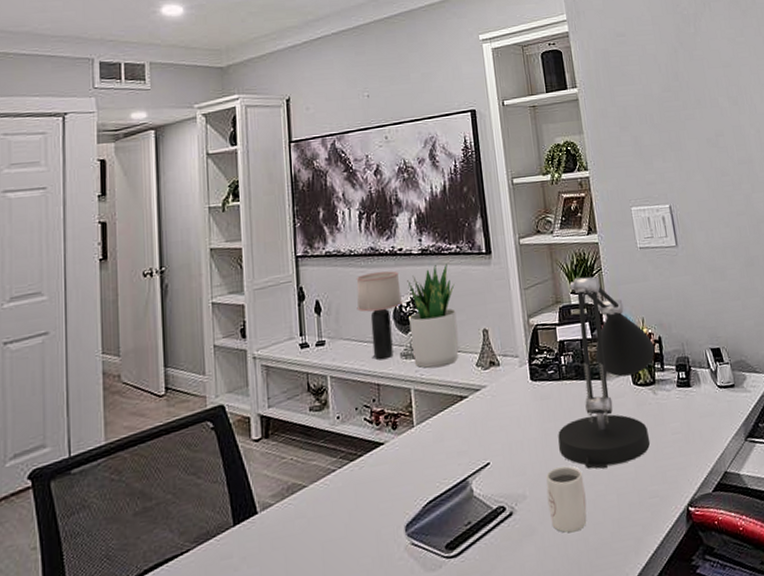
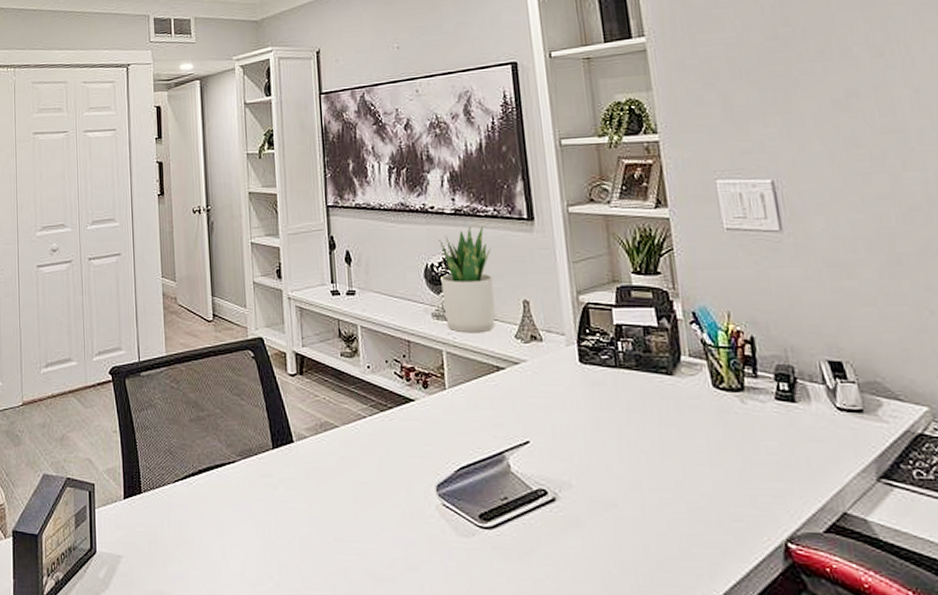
table lamp: present [356,271,402,360] -> none [386,229,434,317]
mug: present [546,466,587,533] -> none [596,462,648,536]
desk lamp: present [558,276,655,469] -> none [612,256,745,474]

